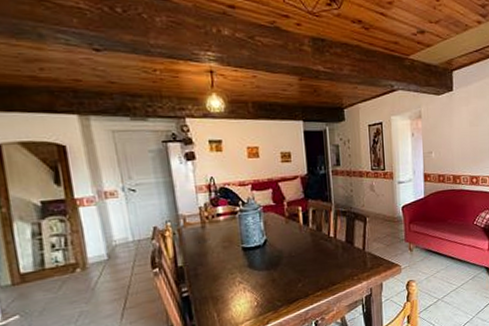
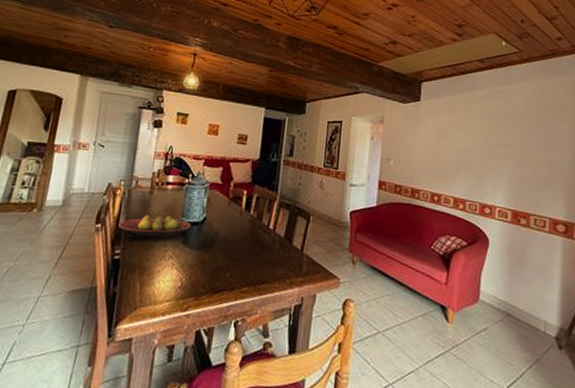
fruit bowl: none [177,245,254,273] -> present [118,214,192,239]

